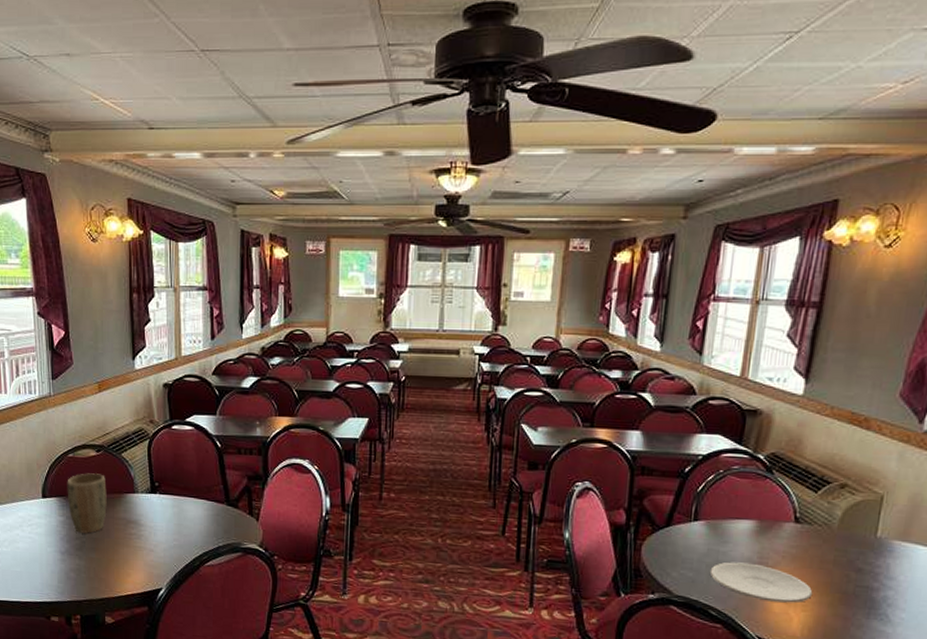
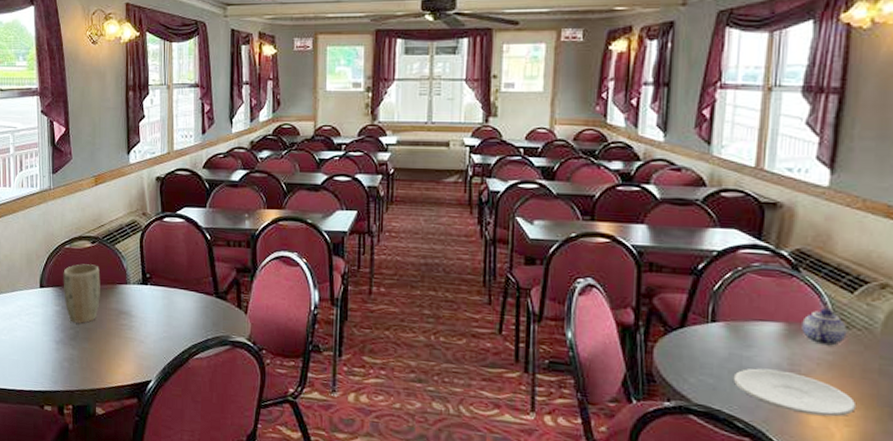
teapot: none [771,506,810,541] -> present [801,308,847,346]

